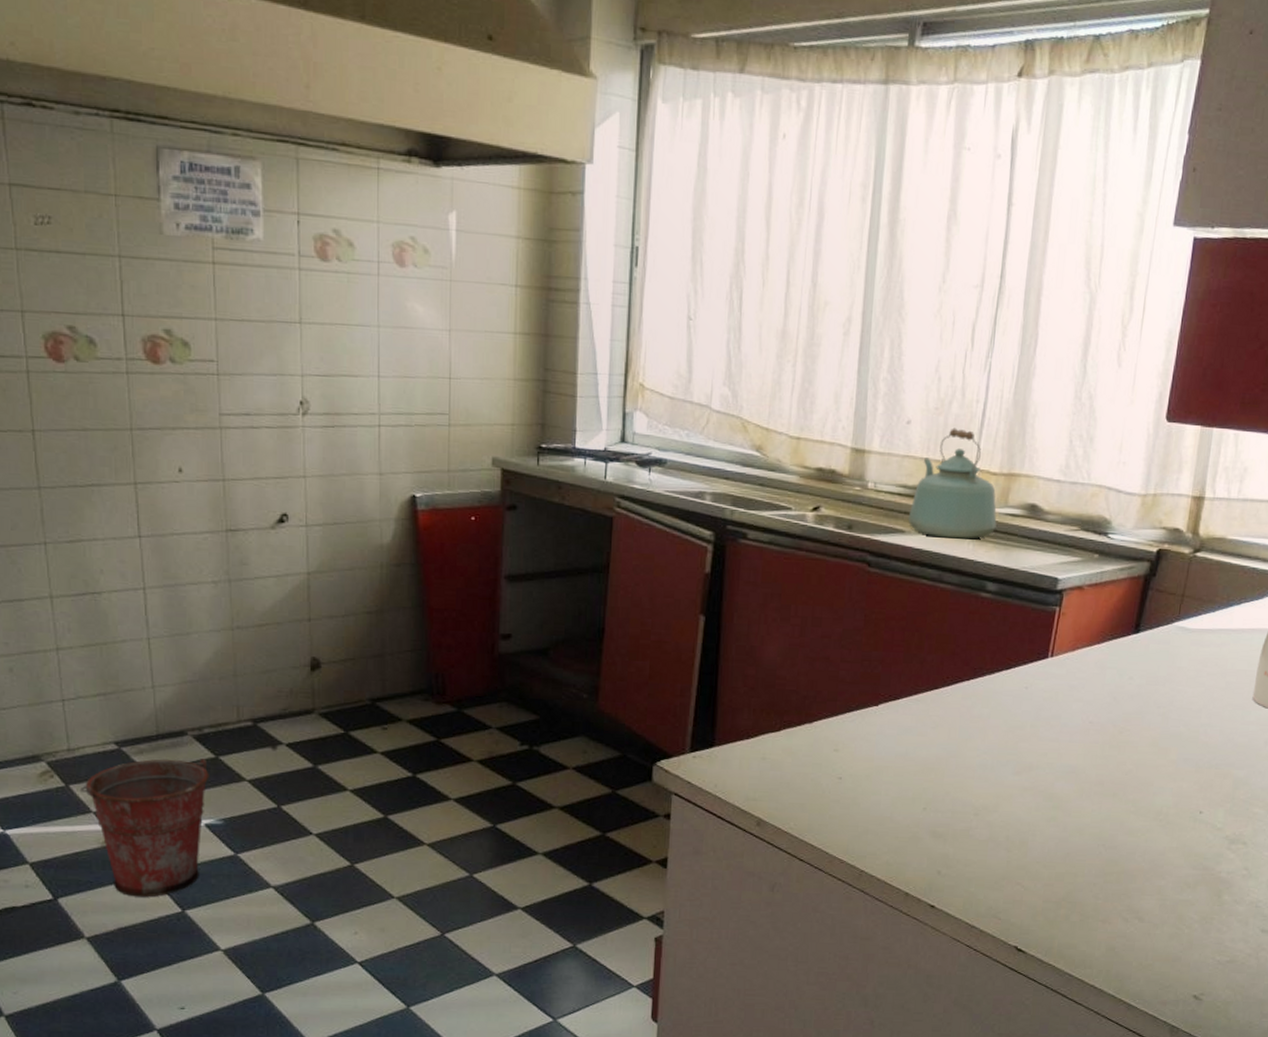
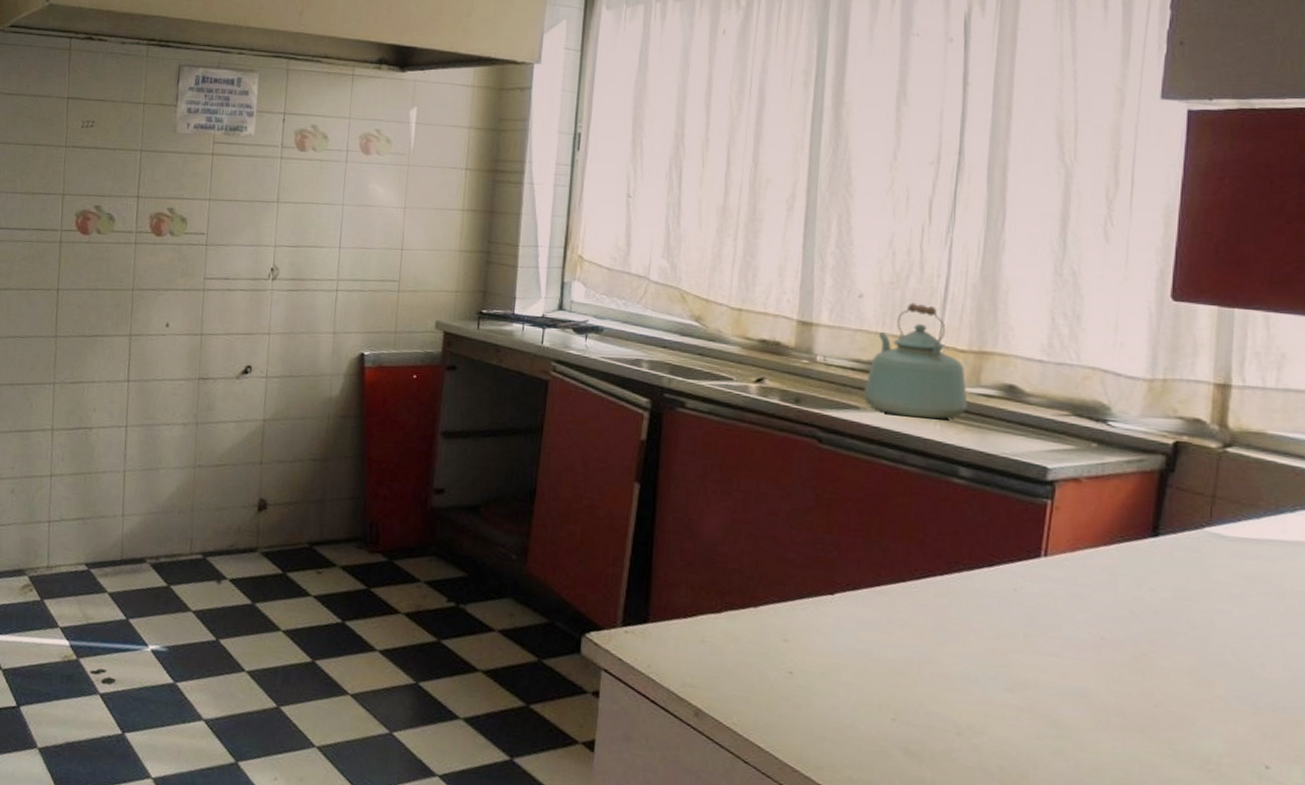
bucket: present [79,757,209,897] -> none [51,582,160,716]

